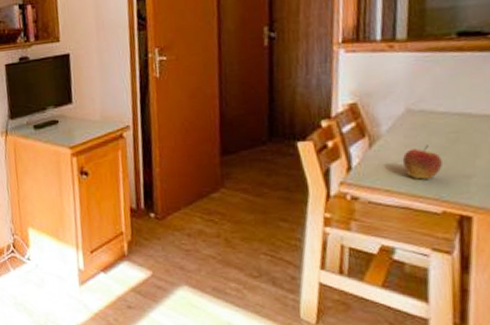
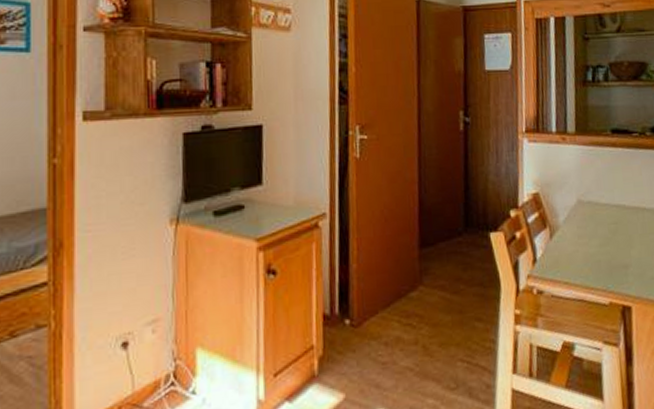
apple: present [402,145,442,180] -> none [576,235,607,271]

